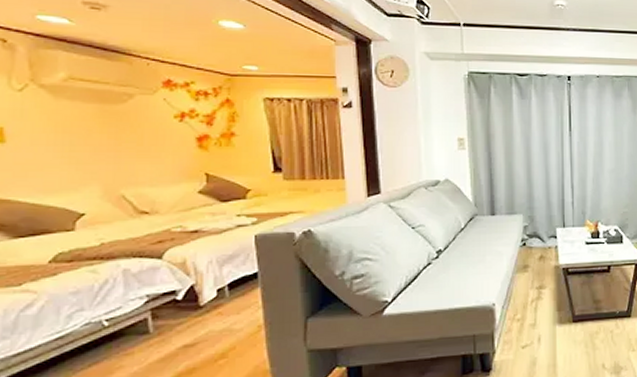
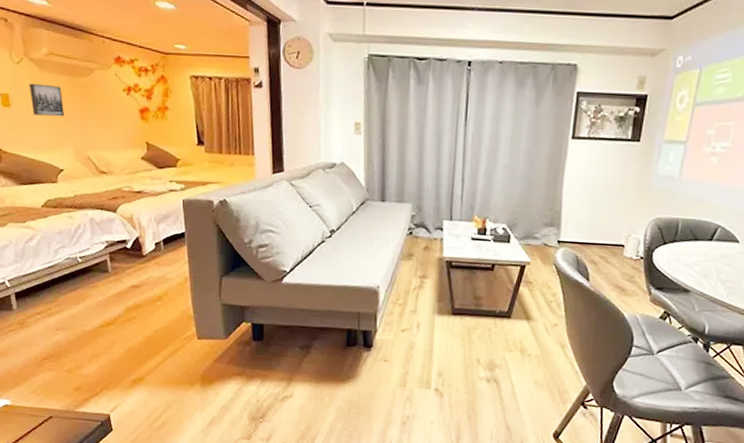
wall art: none [35,113,90,151] -> present [29,83,65,117]

